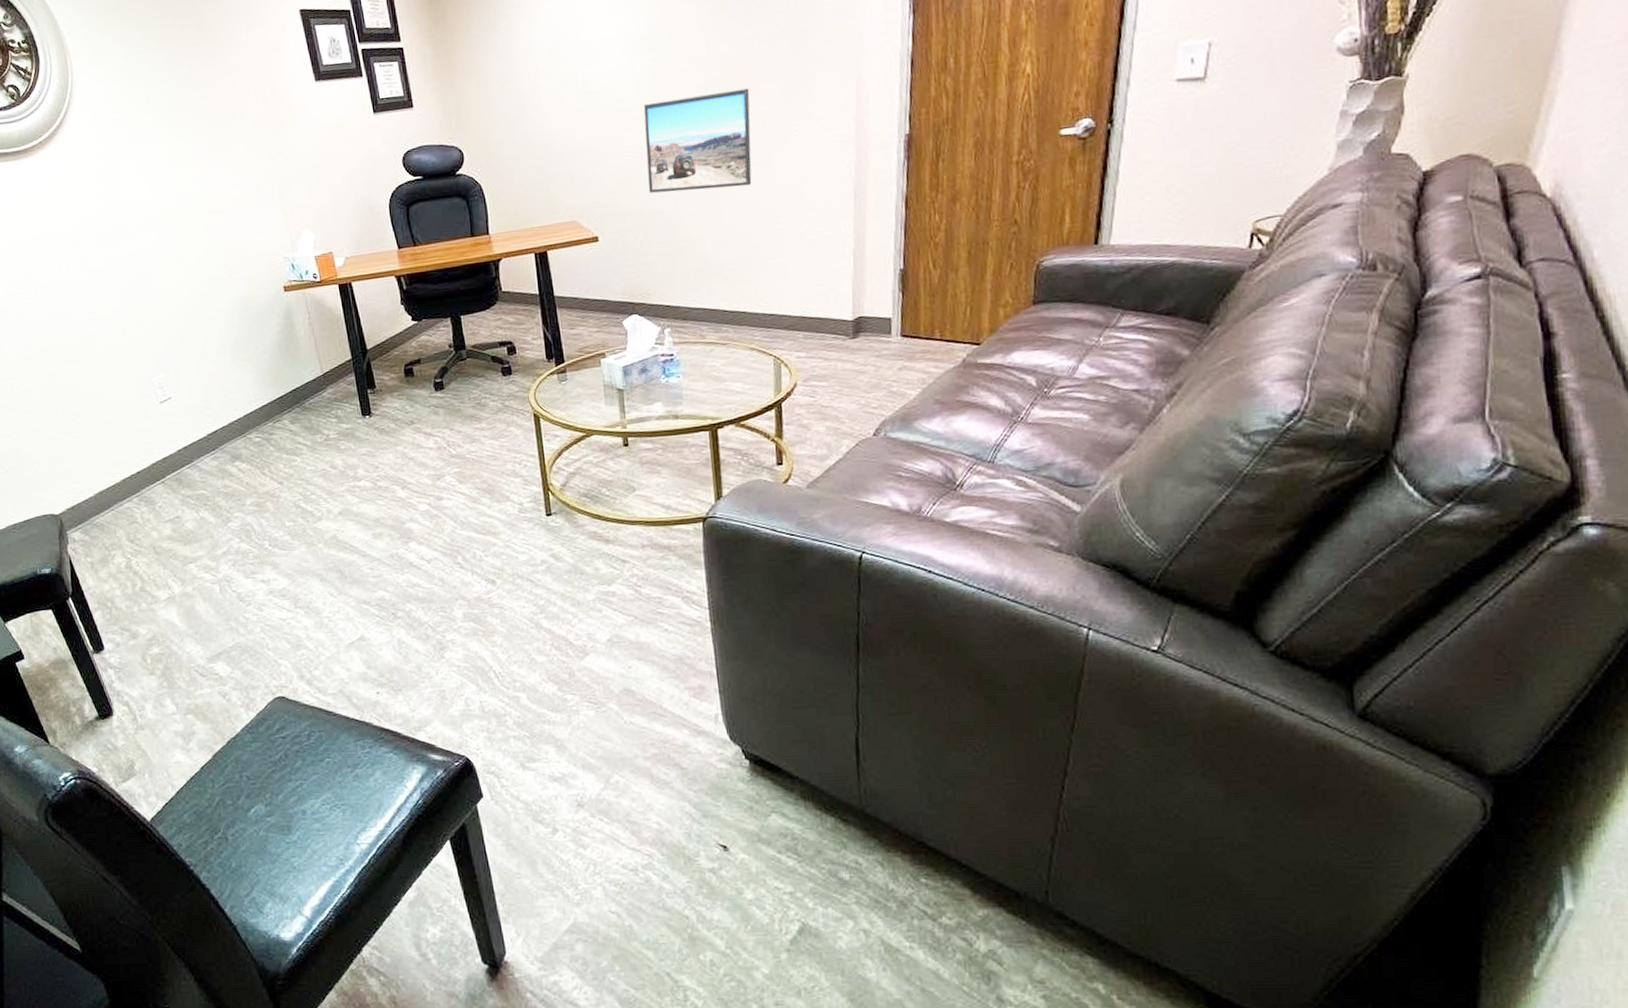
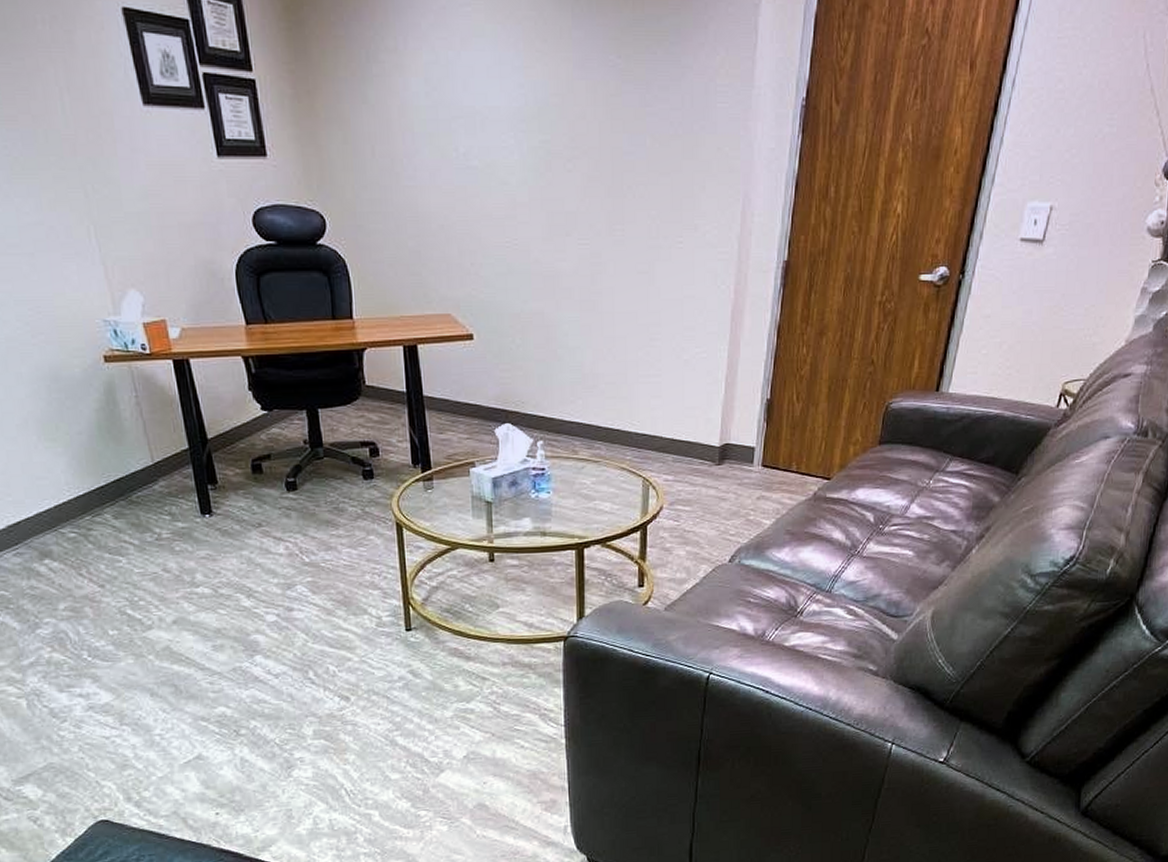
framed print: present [643,88,752,193] -> none [528,189,639,296]

